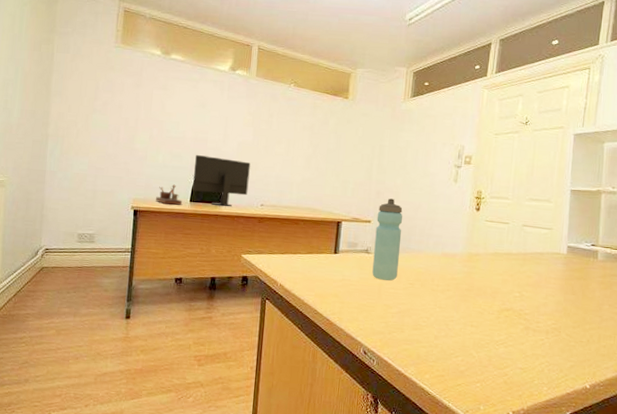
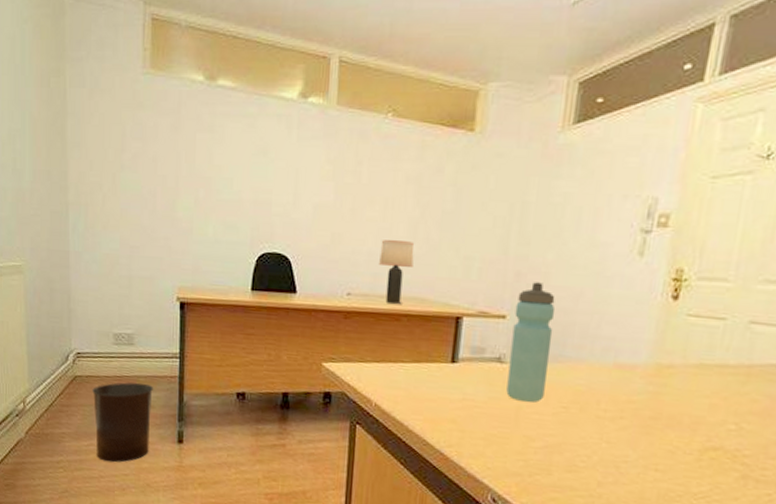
waste bin: none [55,271,109,336] -> present [92,382,154,462]
desk organizer: present [156,184,182,205] -> none [207,266,241,295]
computer monitor: present [192,154,251,207] -> none [253,223,332,297]
table lamp: none [284,168,309,213] -> present [379,239,415,305]

